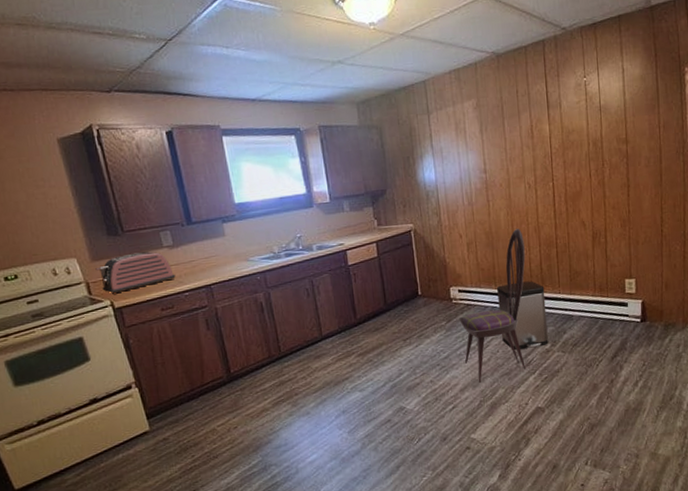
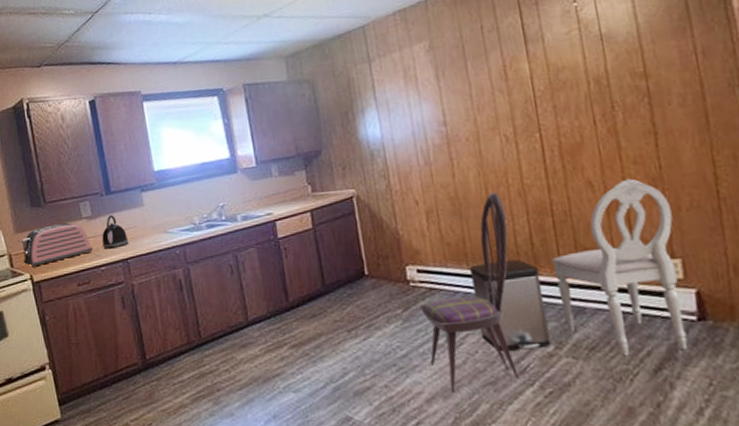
kettle: none [184,243,212,276] -> present [101,214,129,249]
dining chair: none [554,220,634,349] -> present [551,178,688,357]

